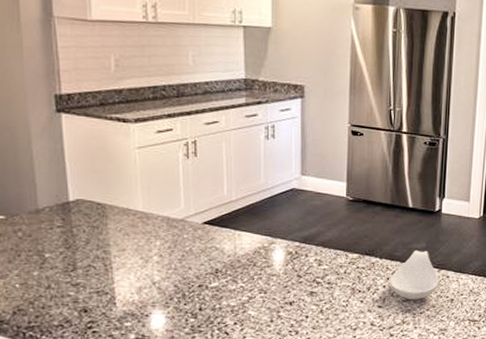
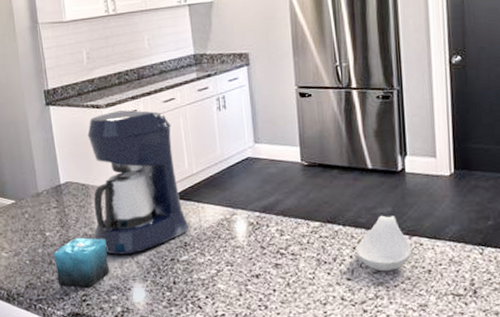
candle: none [54,260,125,315] -> present [54,237,110,289]
coffee maker: none [106,127,223,280] -> present [87,110,190,255]

